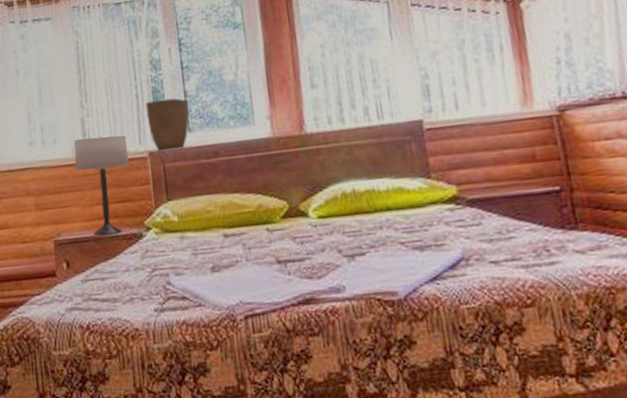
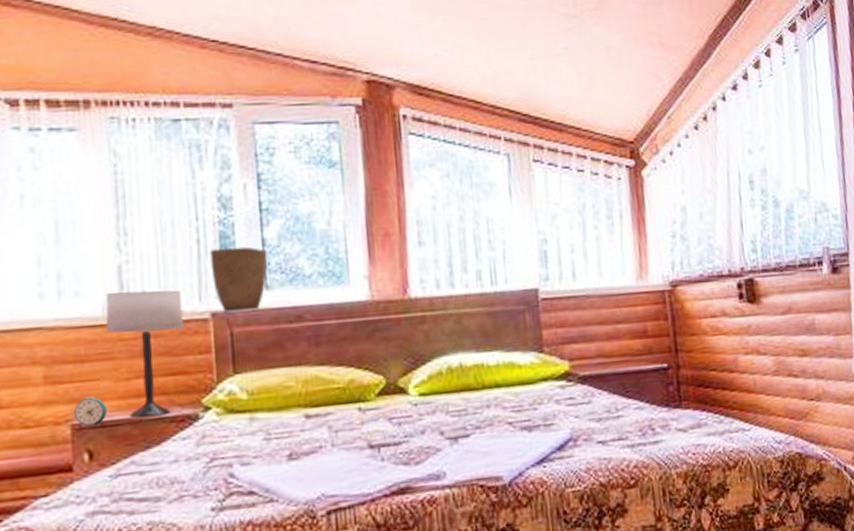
alarm clock: none [55,218,78,243] -> present [74,395,107,428]

